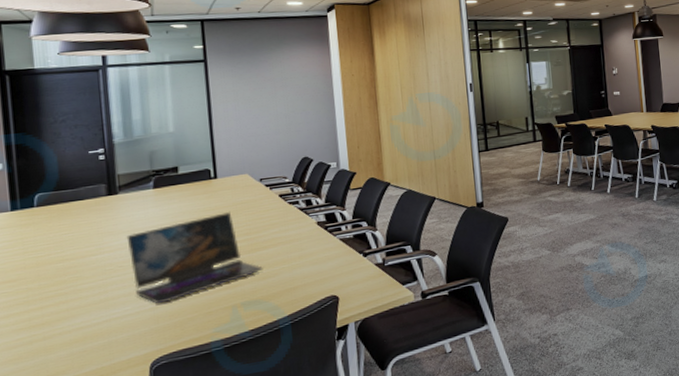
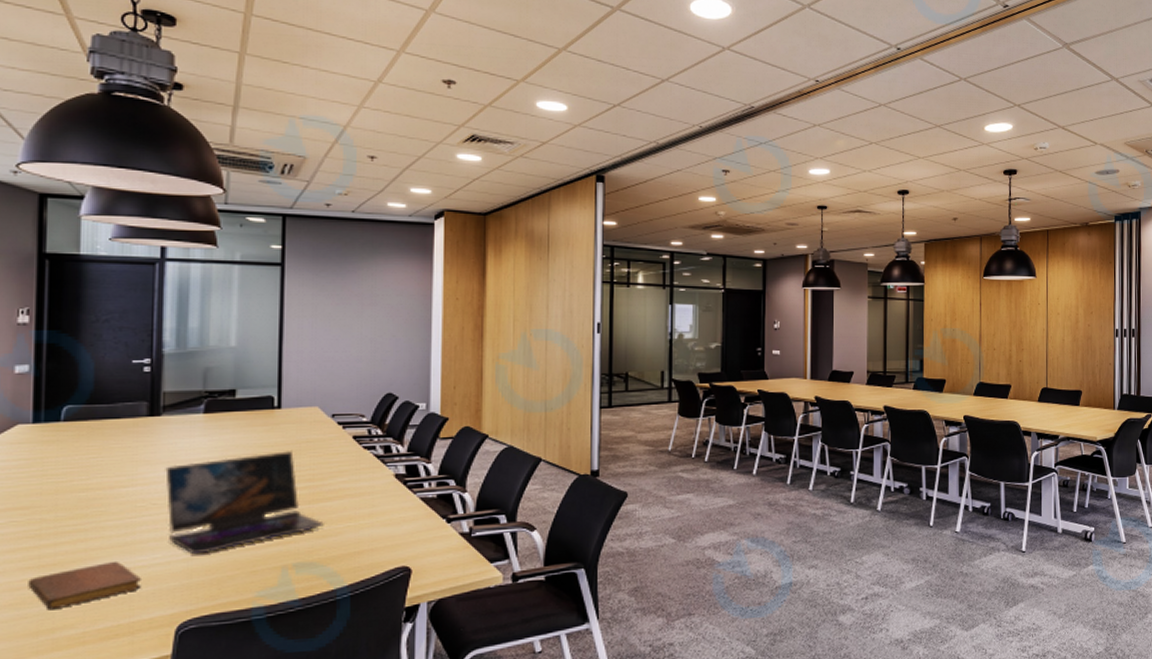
notebook: none [22,315,118,362] -> present [28,560,143,611]

